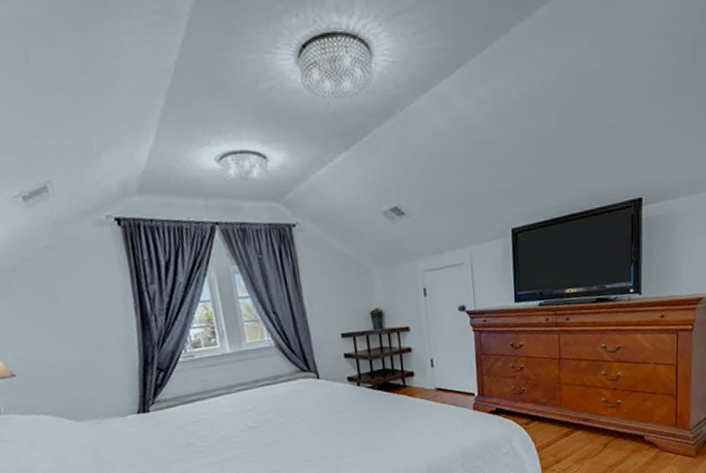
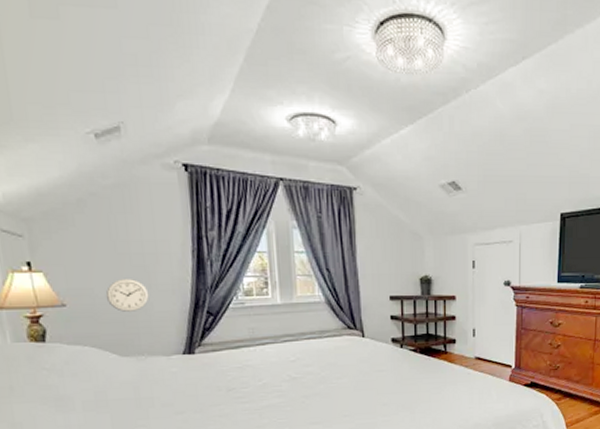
wall clock: none [53,342,98,376] -> present [105,279,150,312]

